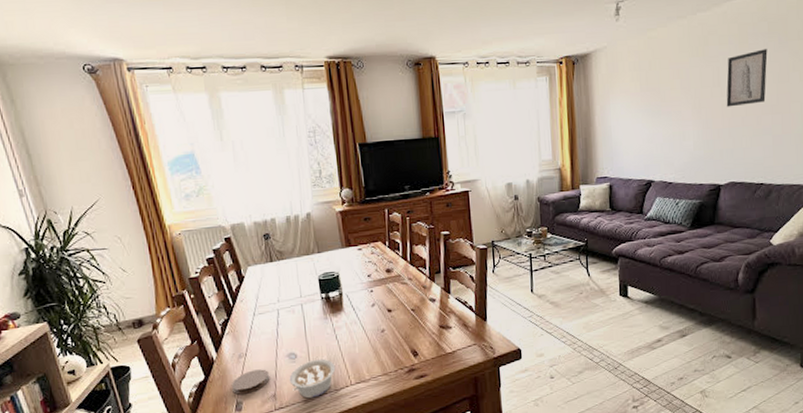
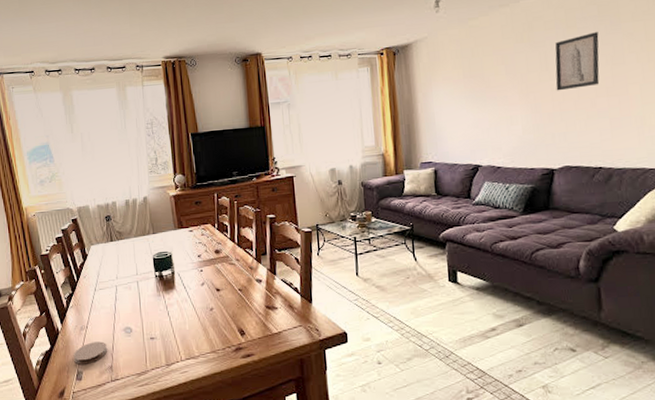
legume: present [289,358,336,399] -> none [125,334,168,372]

